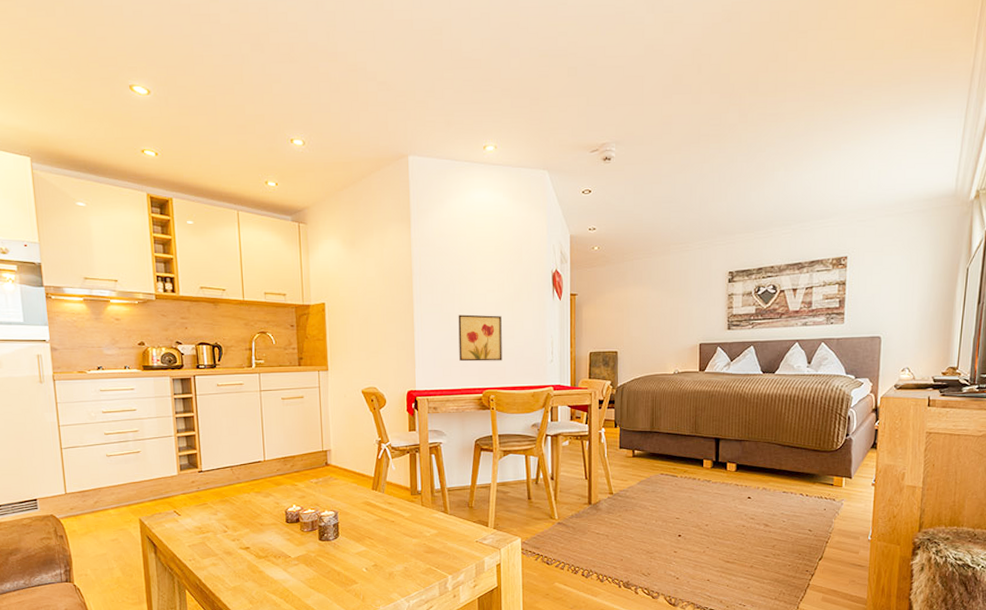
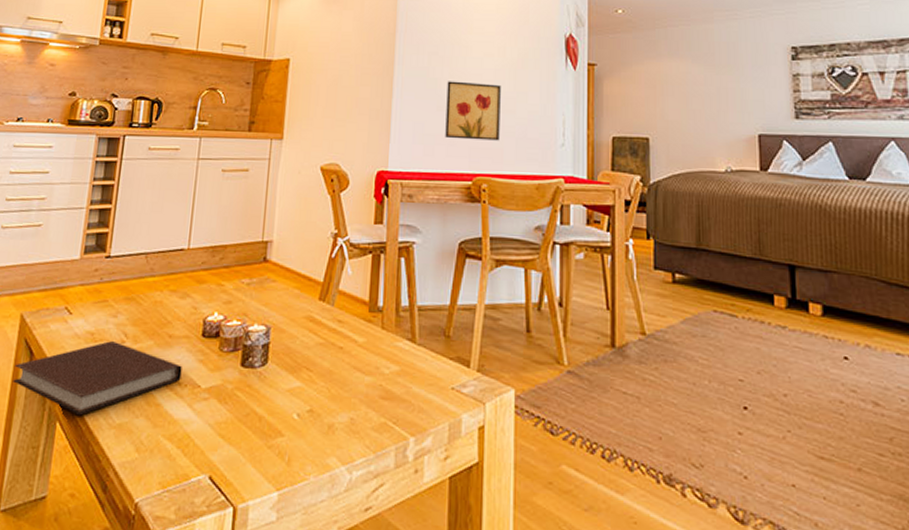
notebook: none [144,532,275,584] -> present [13,341,182,416]

